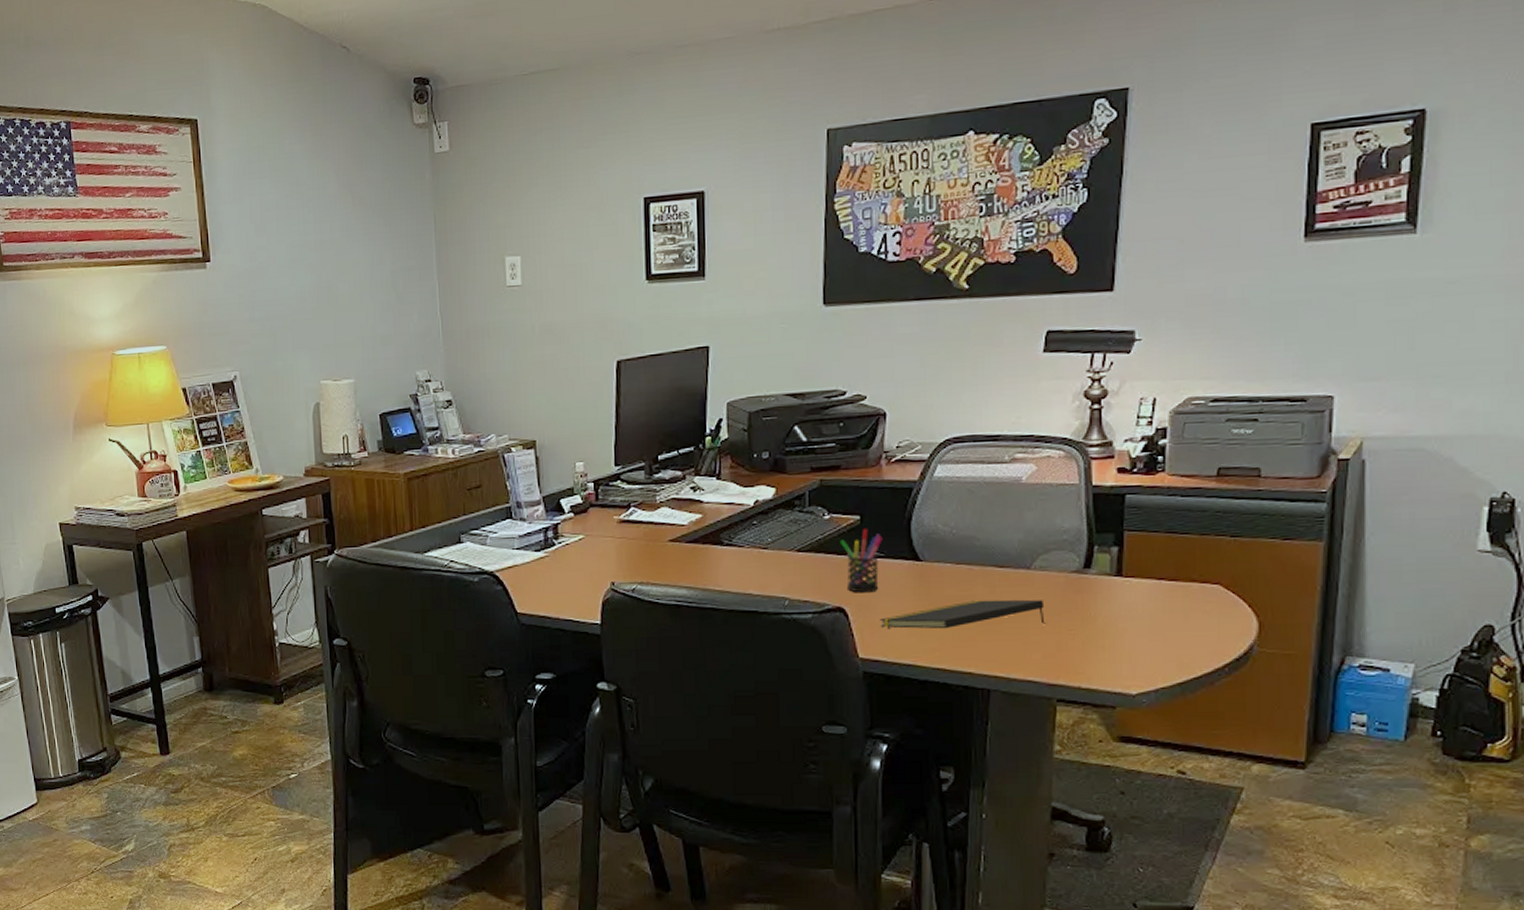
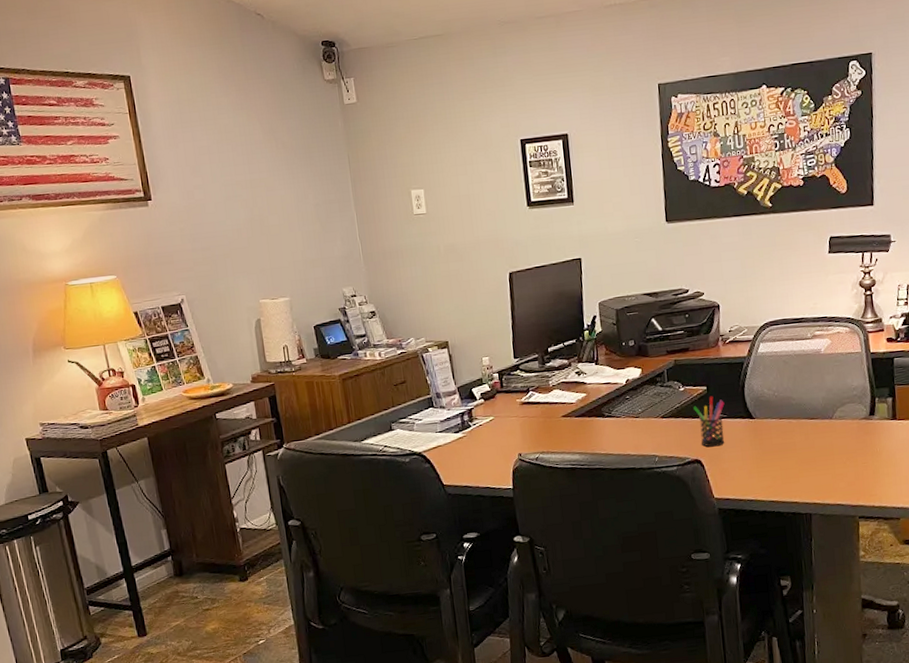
notepad: present [880,599,1045,629] -> none [727,442,846,473]

